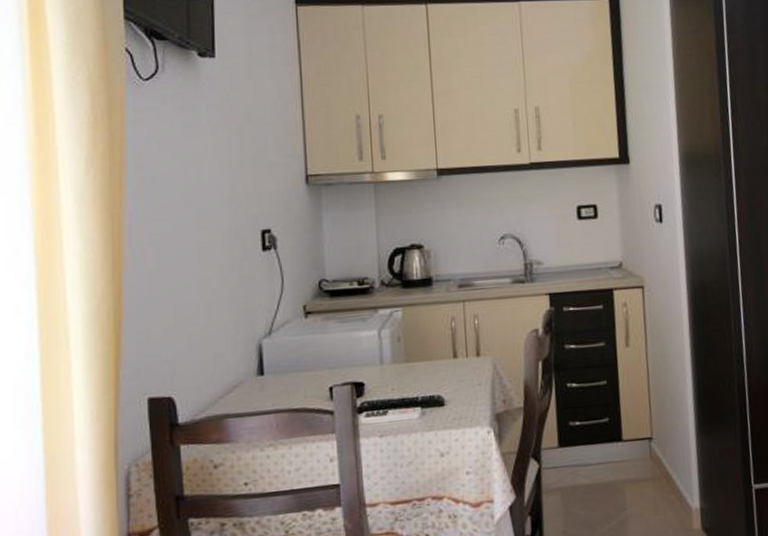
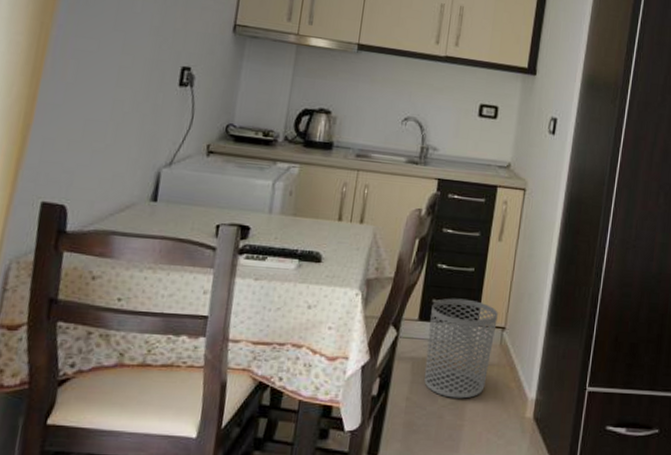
waste bin: none [570,414,644,524] -> present [424,298,498,399]

